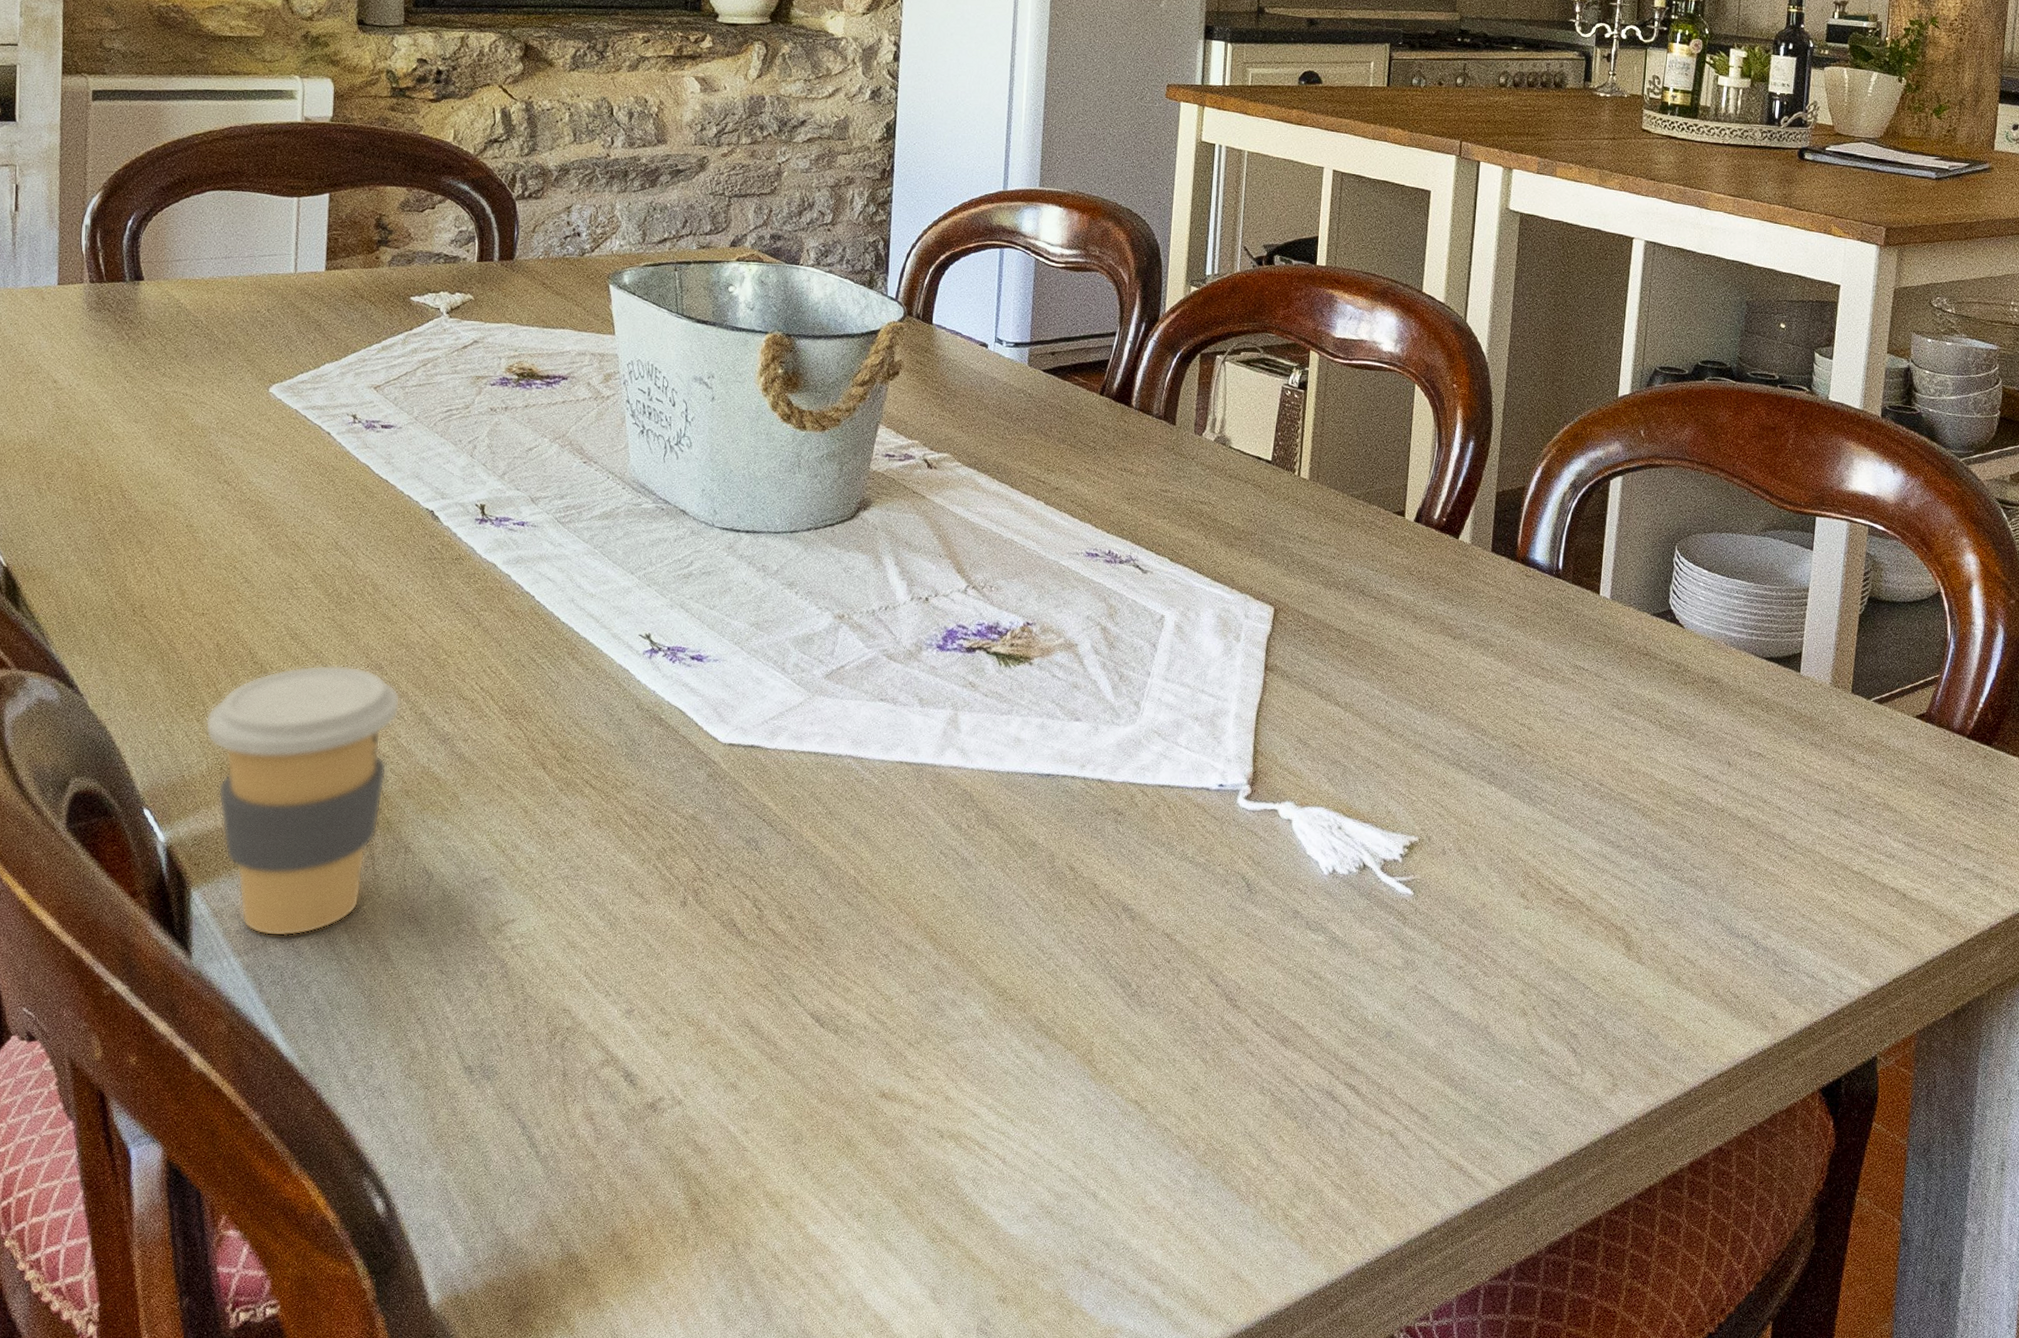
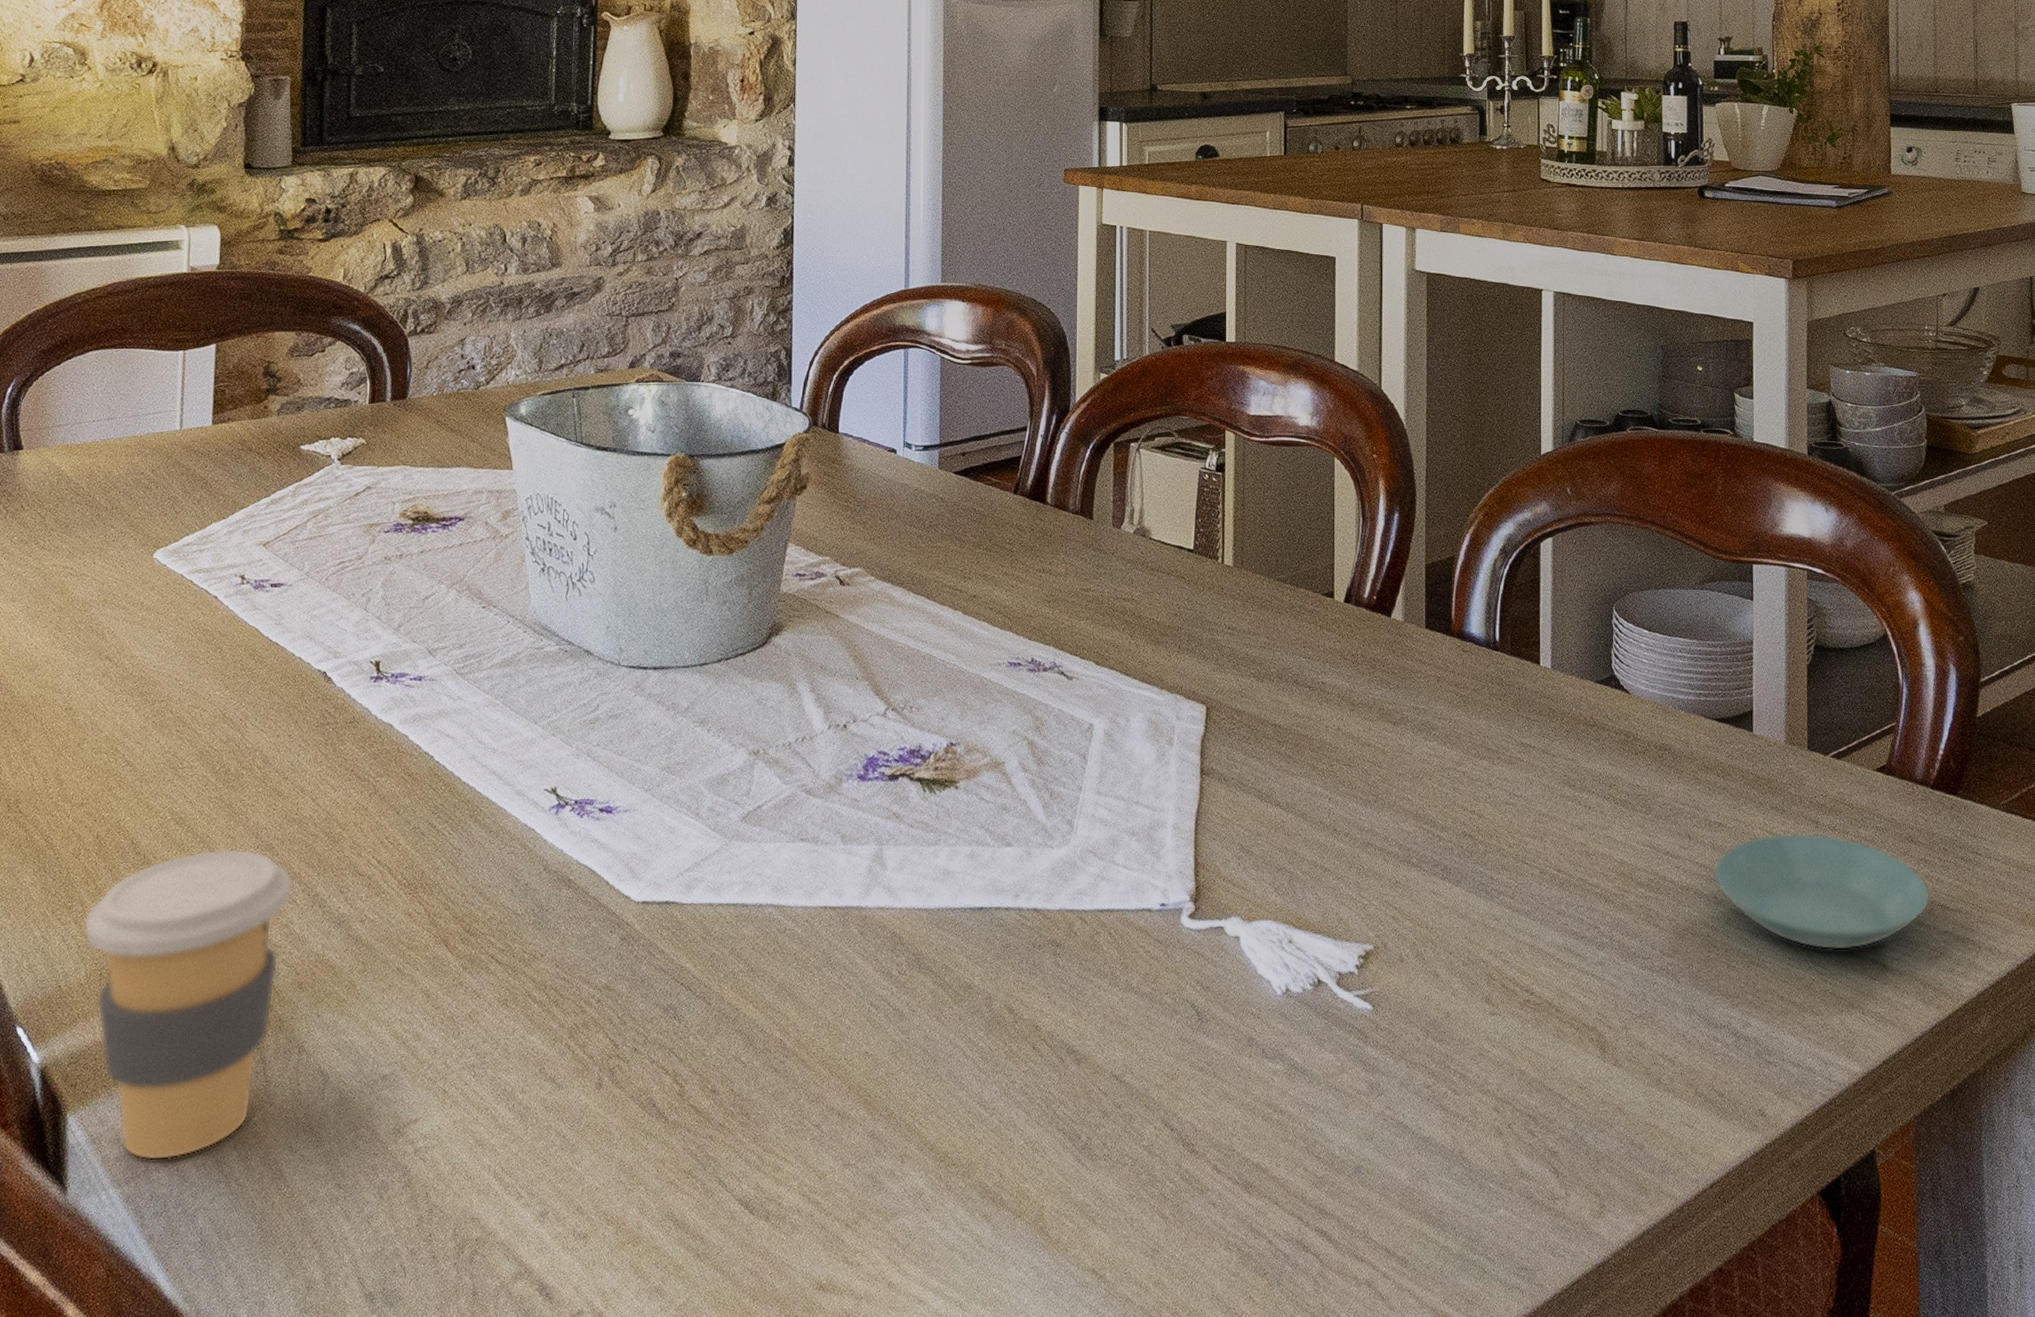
saucer: none [1748,767,1955,878] -> present [1713,833,1930,951]

